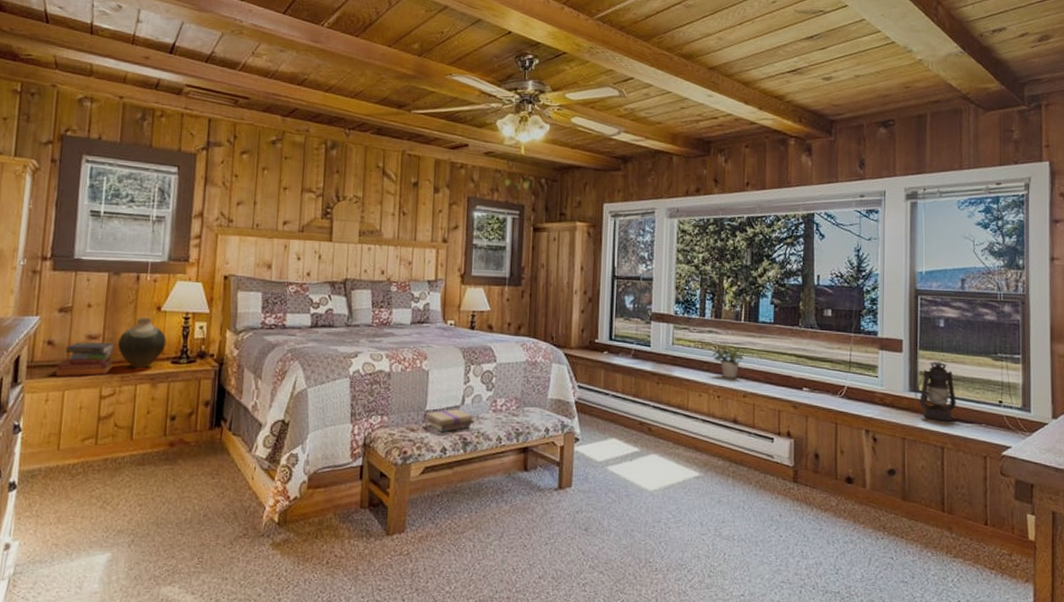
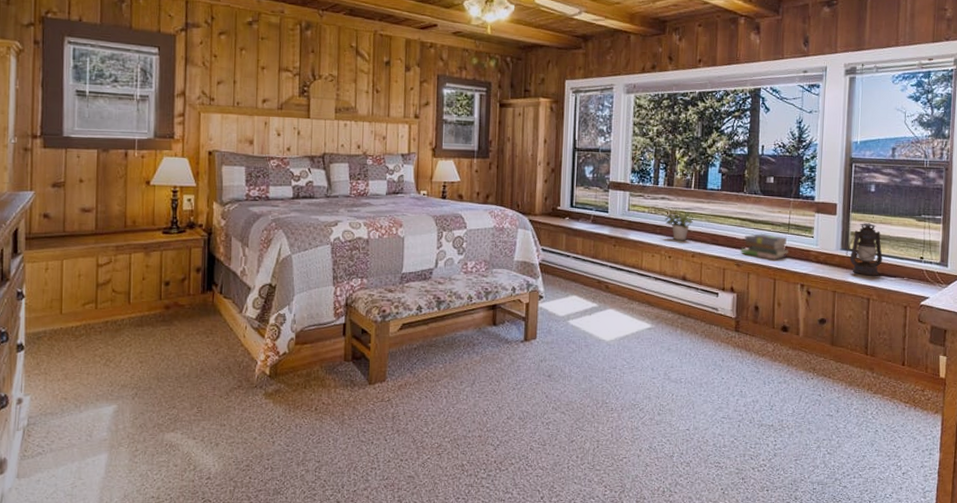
books: present [55,342,114,376] -> none [53,214,108,247]
vase: present [118,318,167,369] -> none [111,191,157,239]
books: present [425,409,475,433] -> none [402,271,447,293]
books: none [796,372,851,401] -> present [740,234,789,260]

